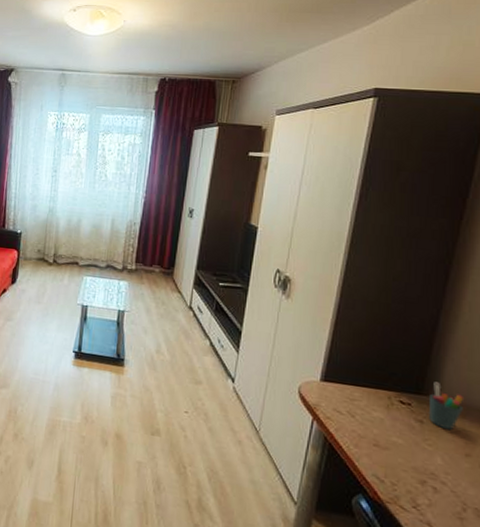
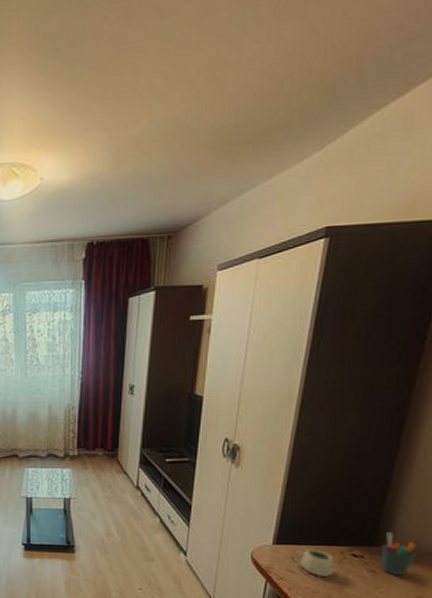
mug: none [337,390,382,422] -> present [290,549,335,577]

